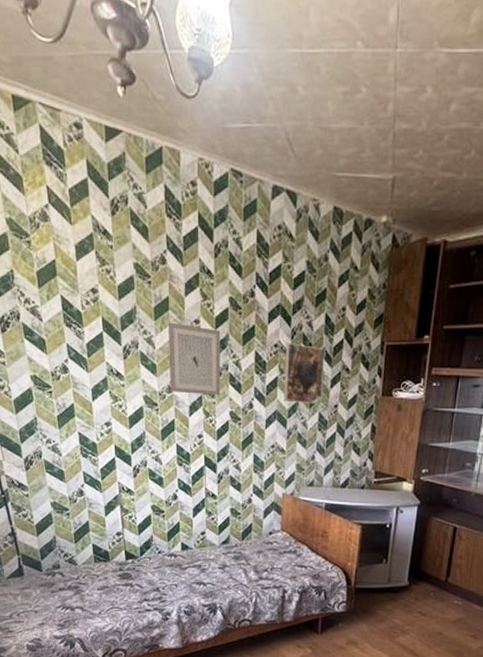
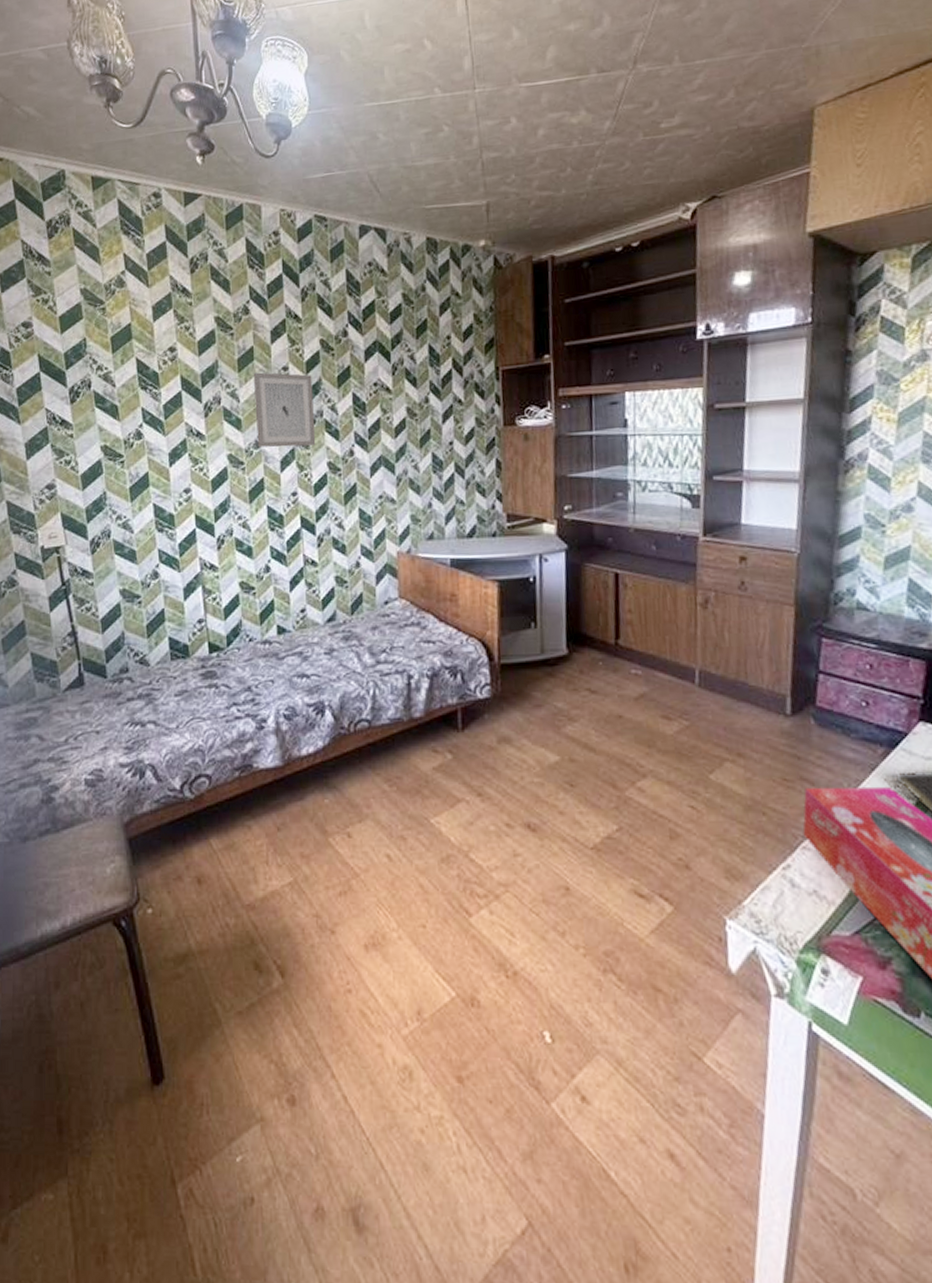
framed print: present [283,343,325,404] -> none [386,379,434,445]

